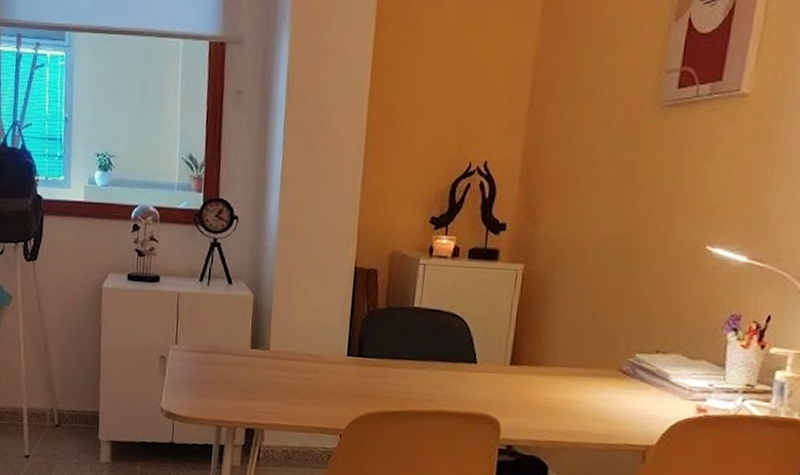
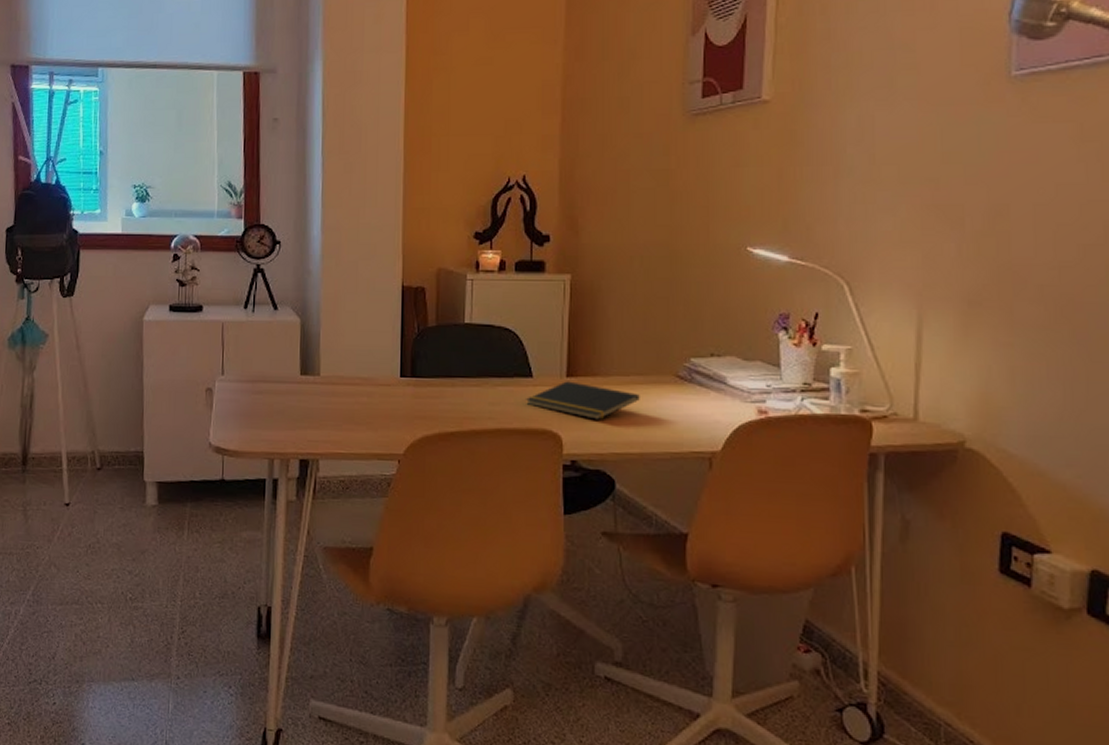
notepad: none [468,369,581,409] -> present [526,381,640,420]

